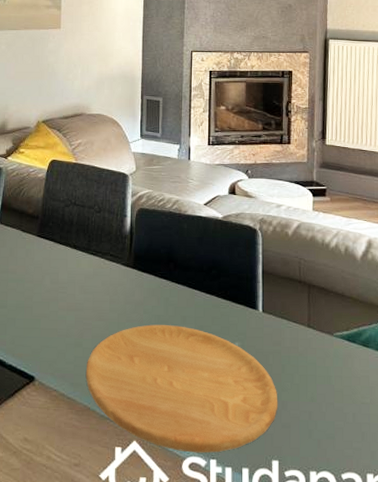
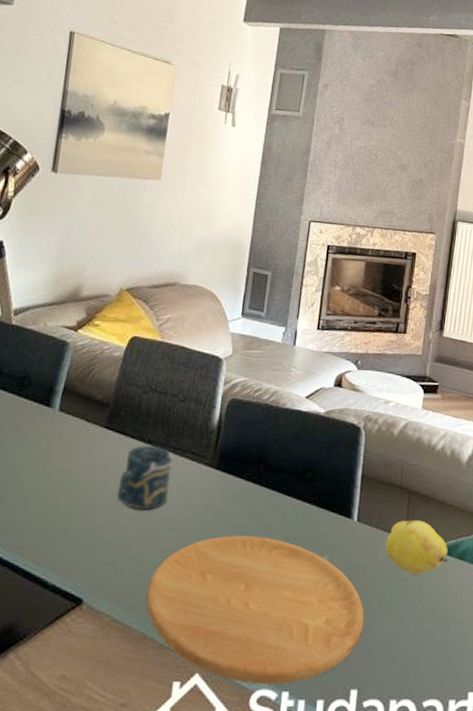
cup: none [53,250,95,304] -> present [117,445,173,510]
fruit: none [291,311,352,360] -> present [385,520,448,574]

